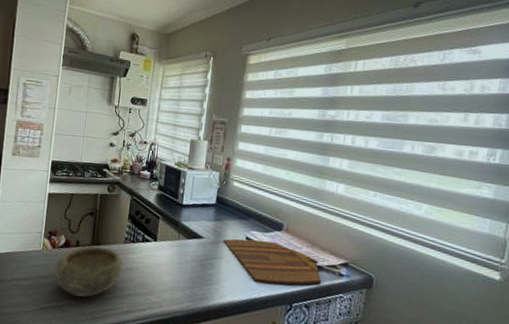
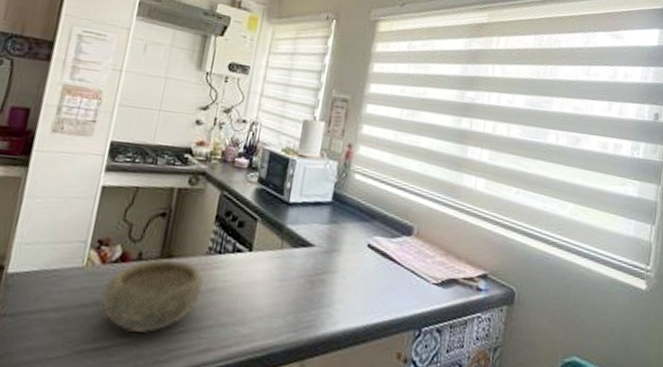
cutting board: present [223,239,322,285] -> none [338,246,457,305]

